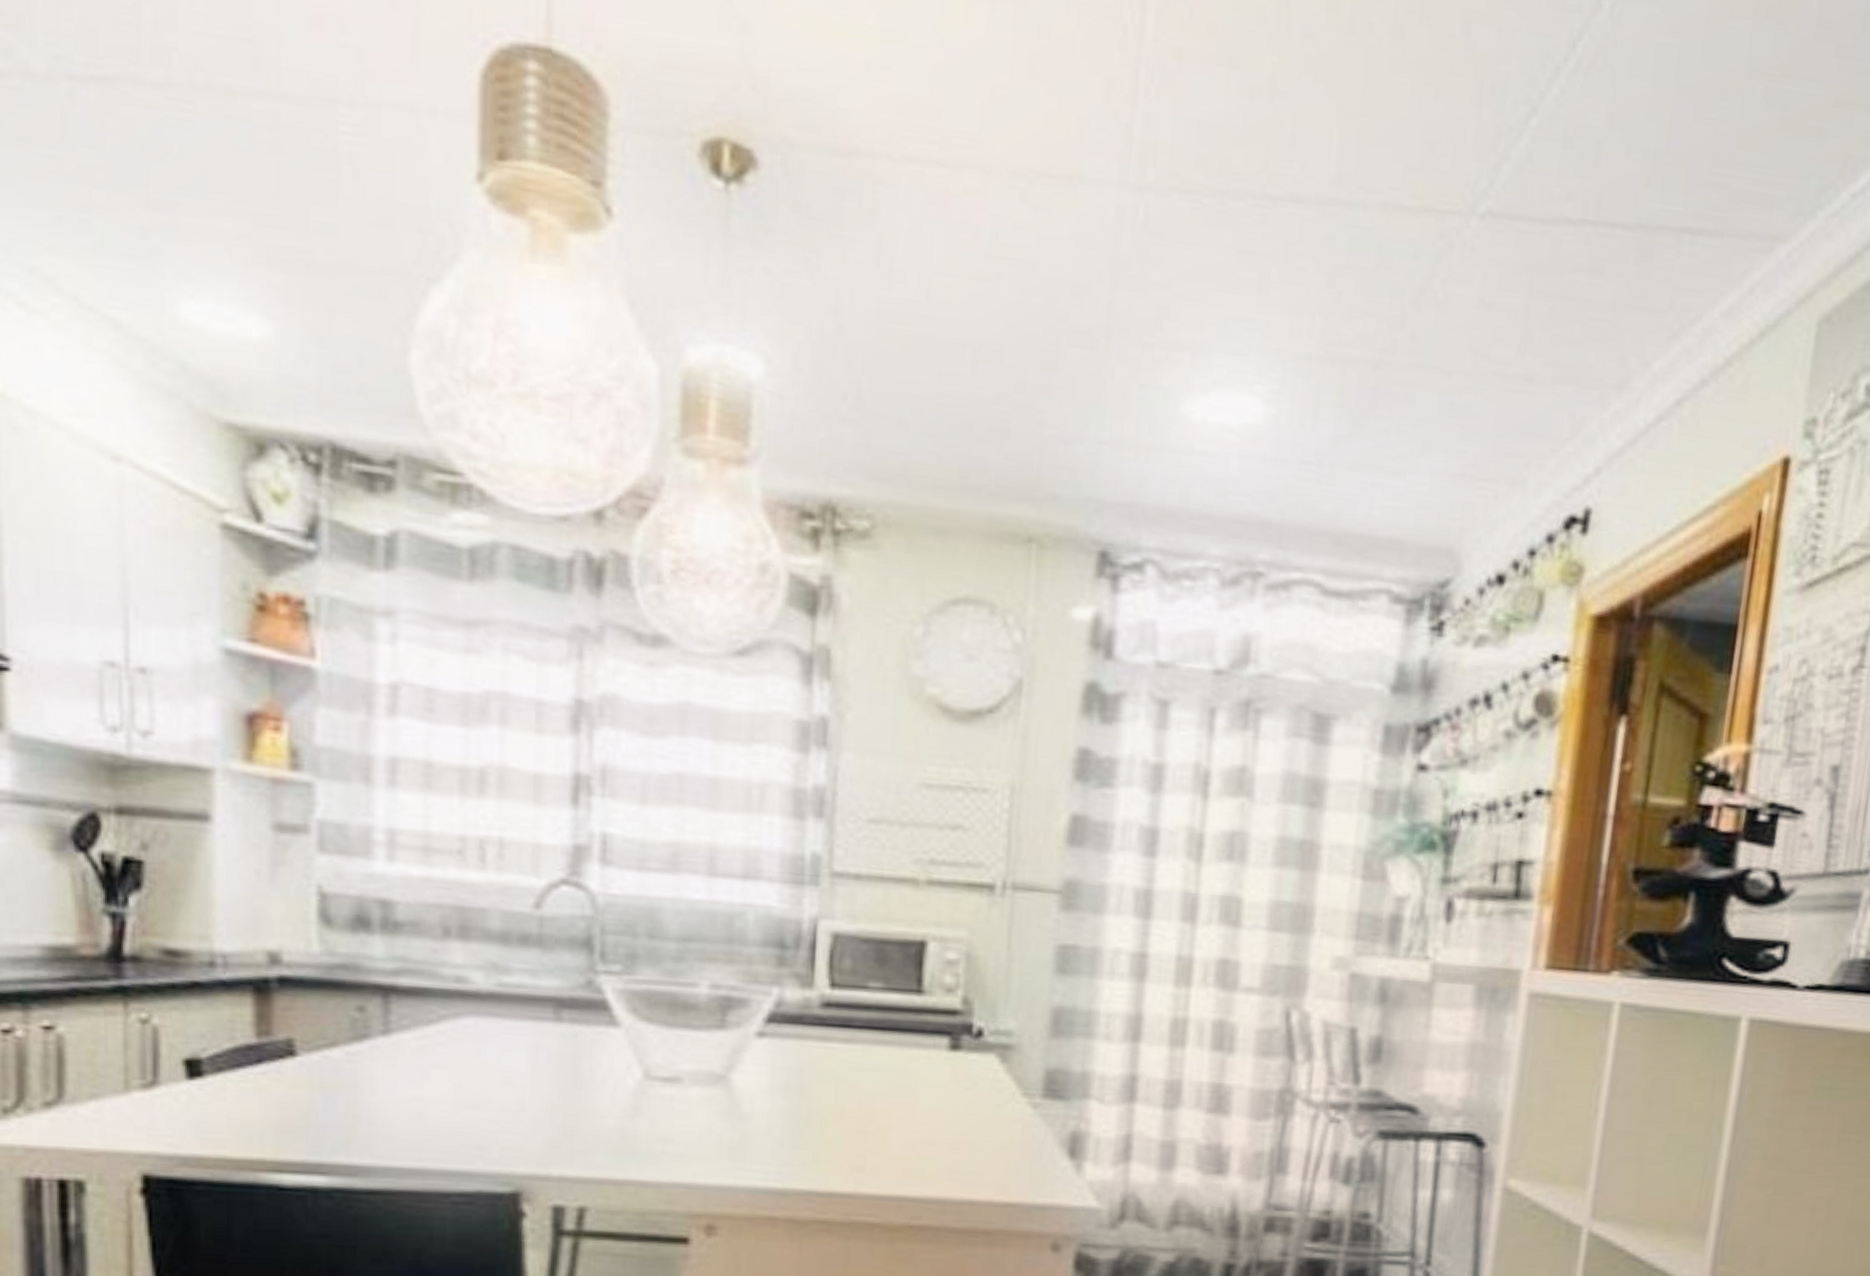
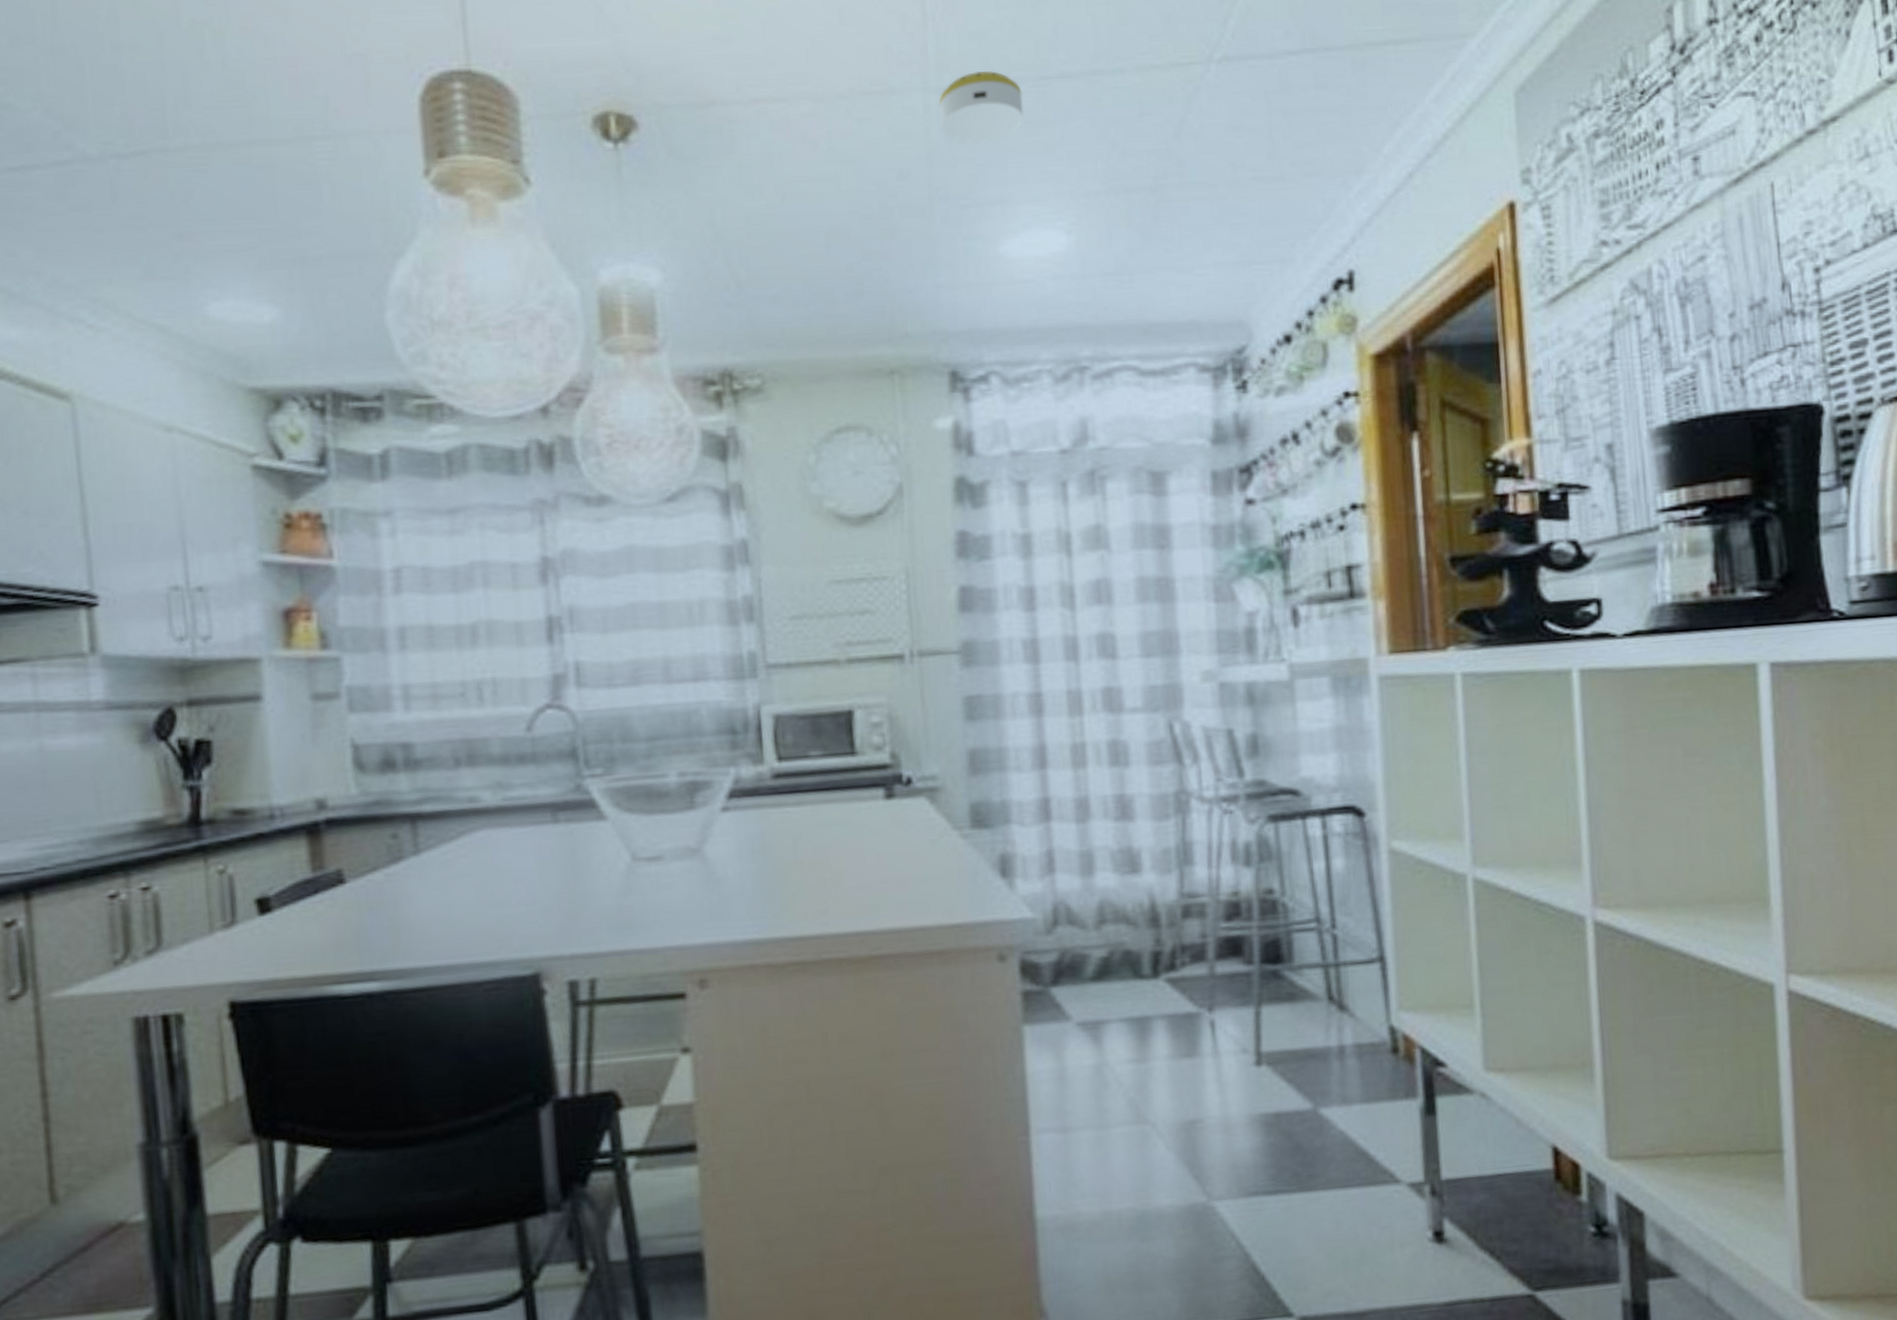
smoke detector: none [1134,173,1240,270] -> present [939,70,1024,144]

